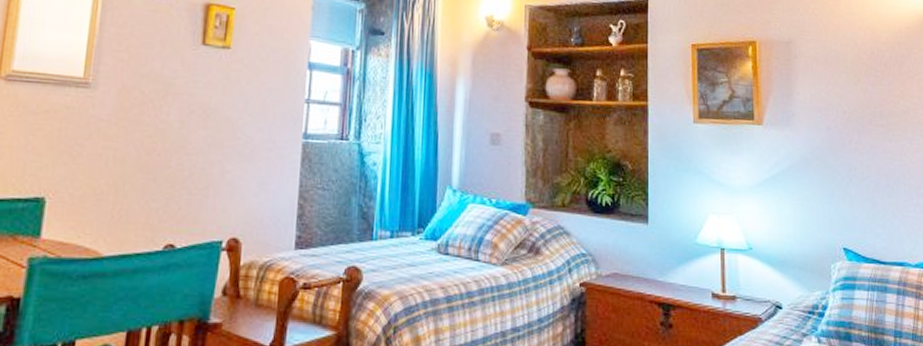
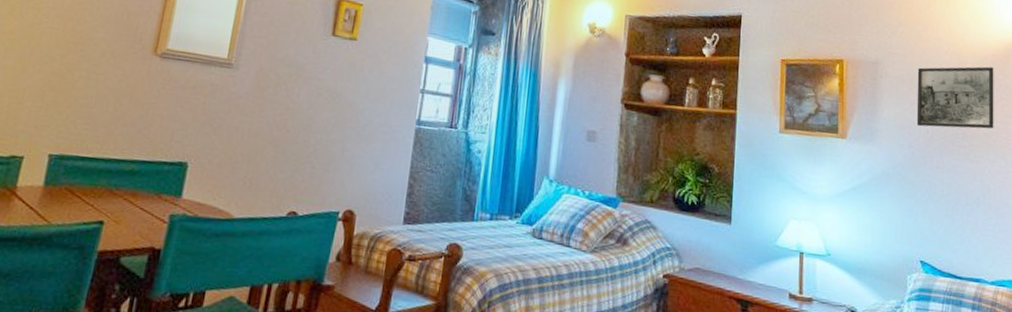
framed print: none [831,40,911,108] -> present [916,66,994,129]

